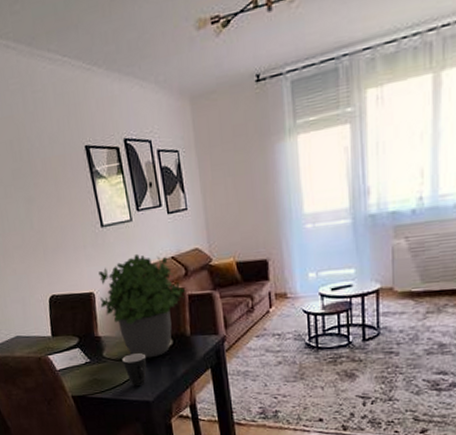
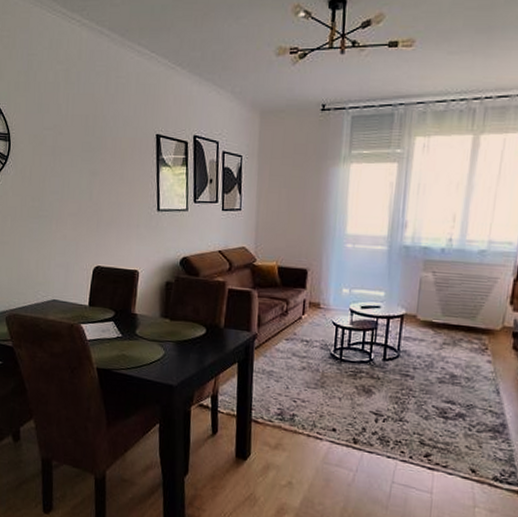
potted plant: present [98,253,185,358] -> none [142,241,226,344]
mug: present [122,353,147,386] -> none [153,336,178,369]

